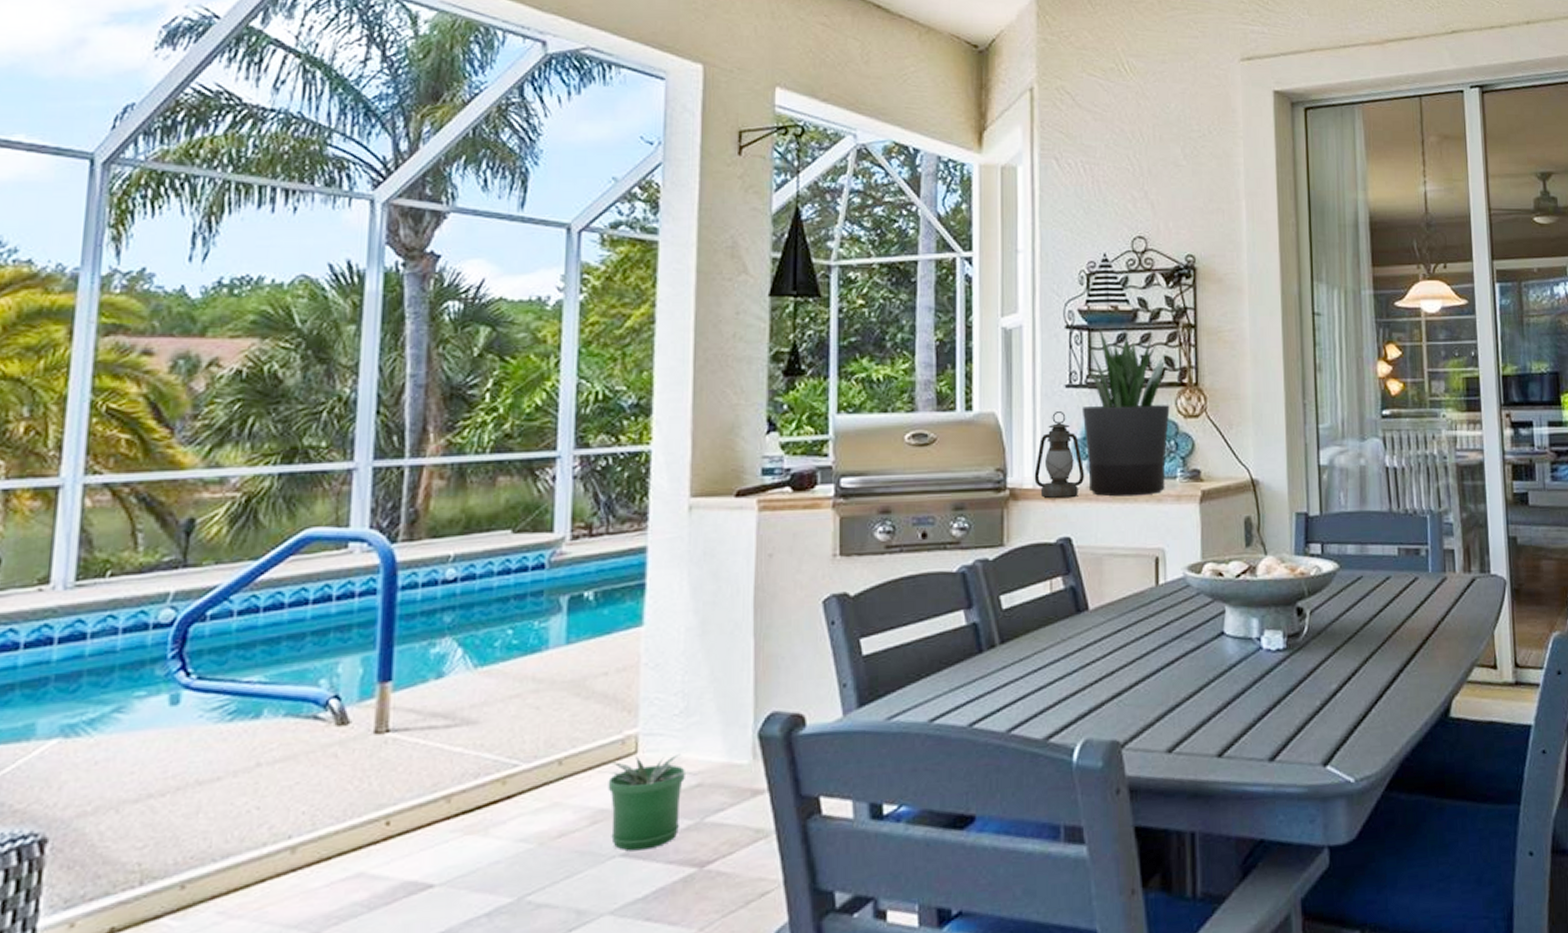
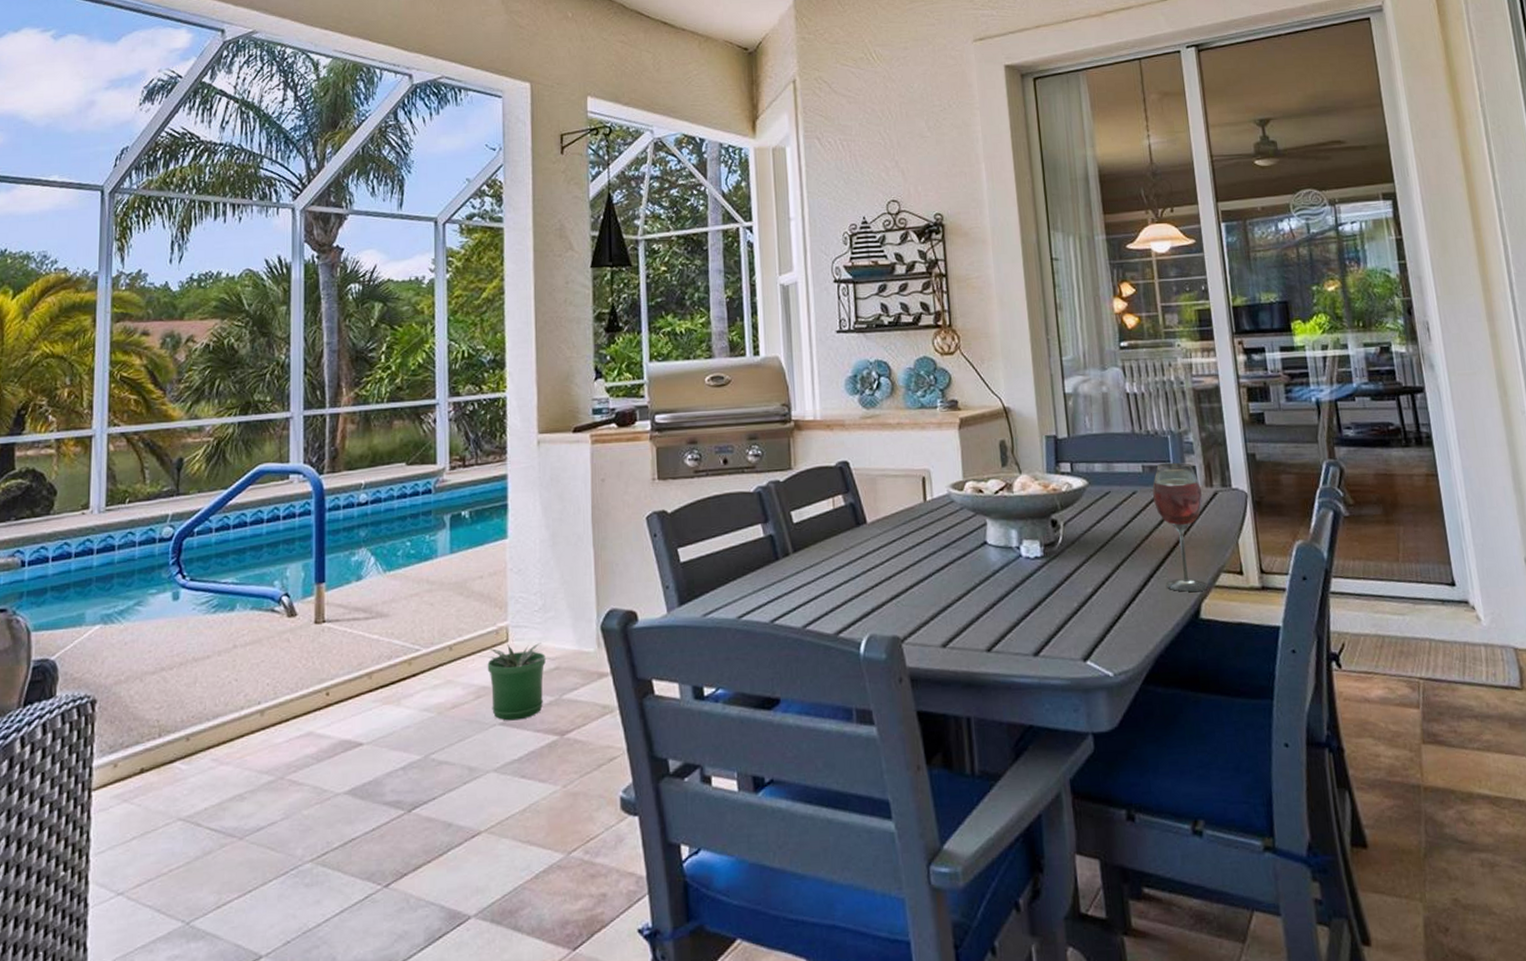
lantern: present [1034,410,1085,499] -> none [814,352,858,429]
planter: present [1081,327,1170,496] -> none [851,280,928,425]
wineglass: none [1408,545,1459,688] -> present [1152,462,1207,592]

